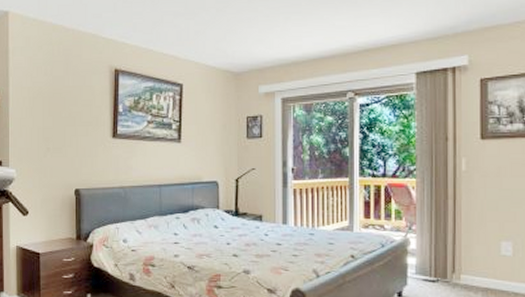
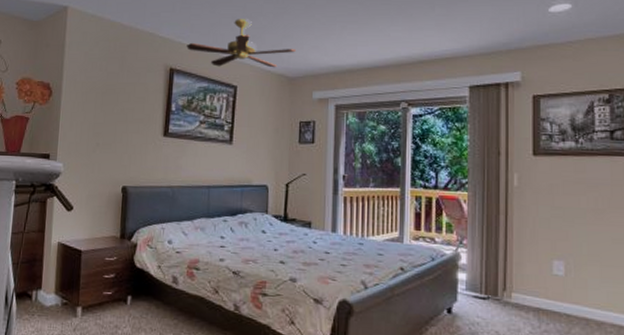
ceiling fan: none [130,15,240,65] -> present [186,19,296,68]

